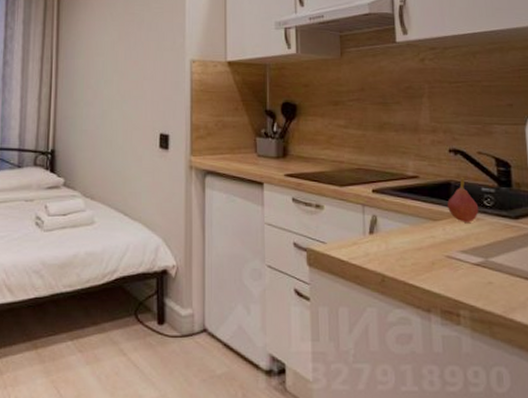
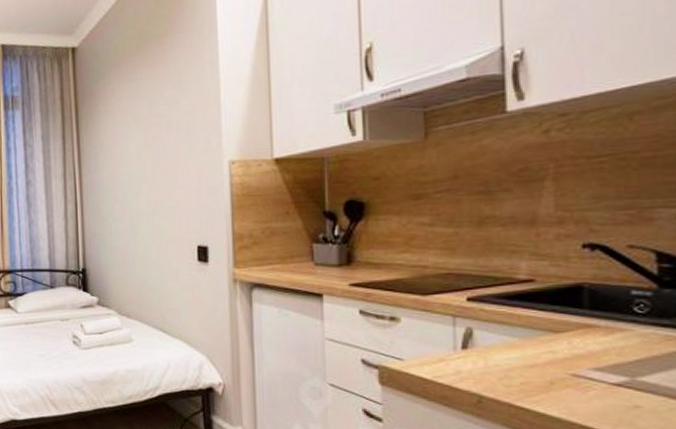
fruit: present [447,176,479,222] -> none [575,277,625,334]

